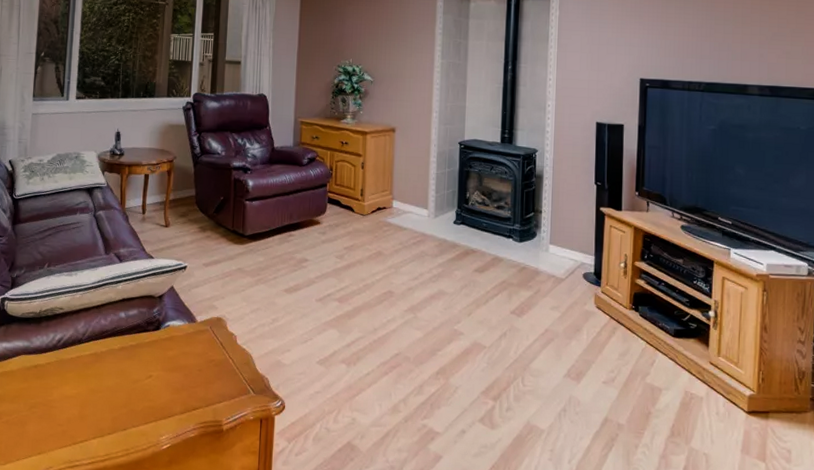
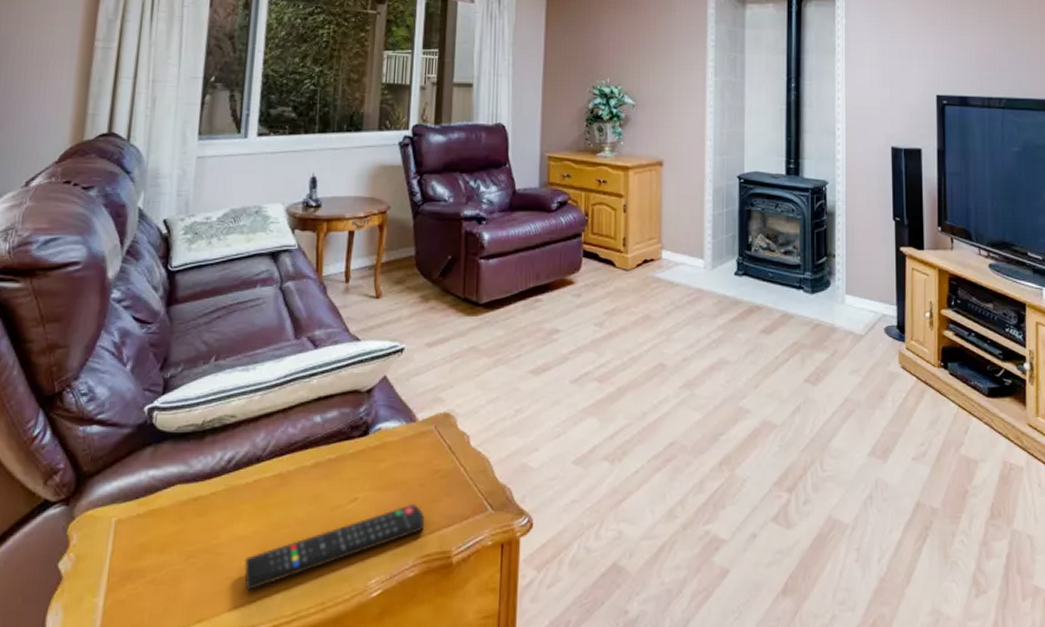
remote control: none [70,383,202,435] -> present [244,503,424,590]

